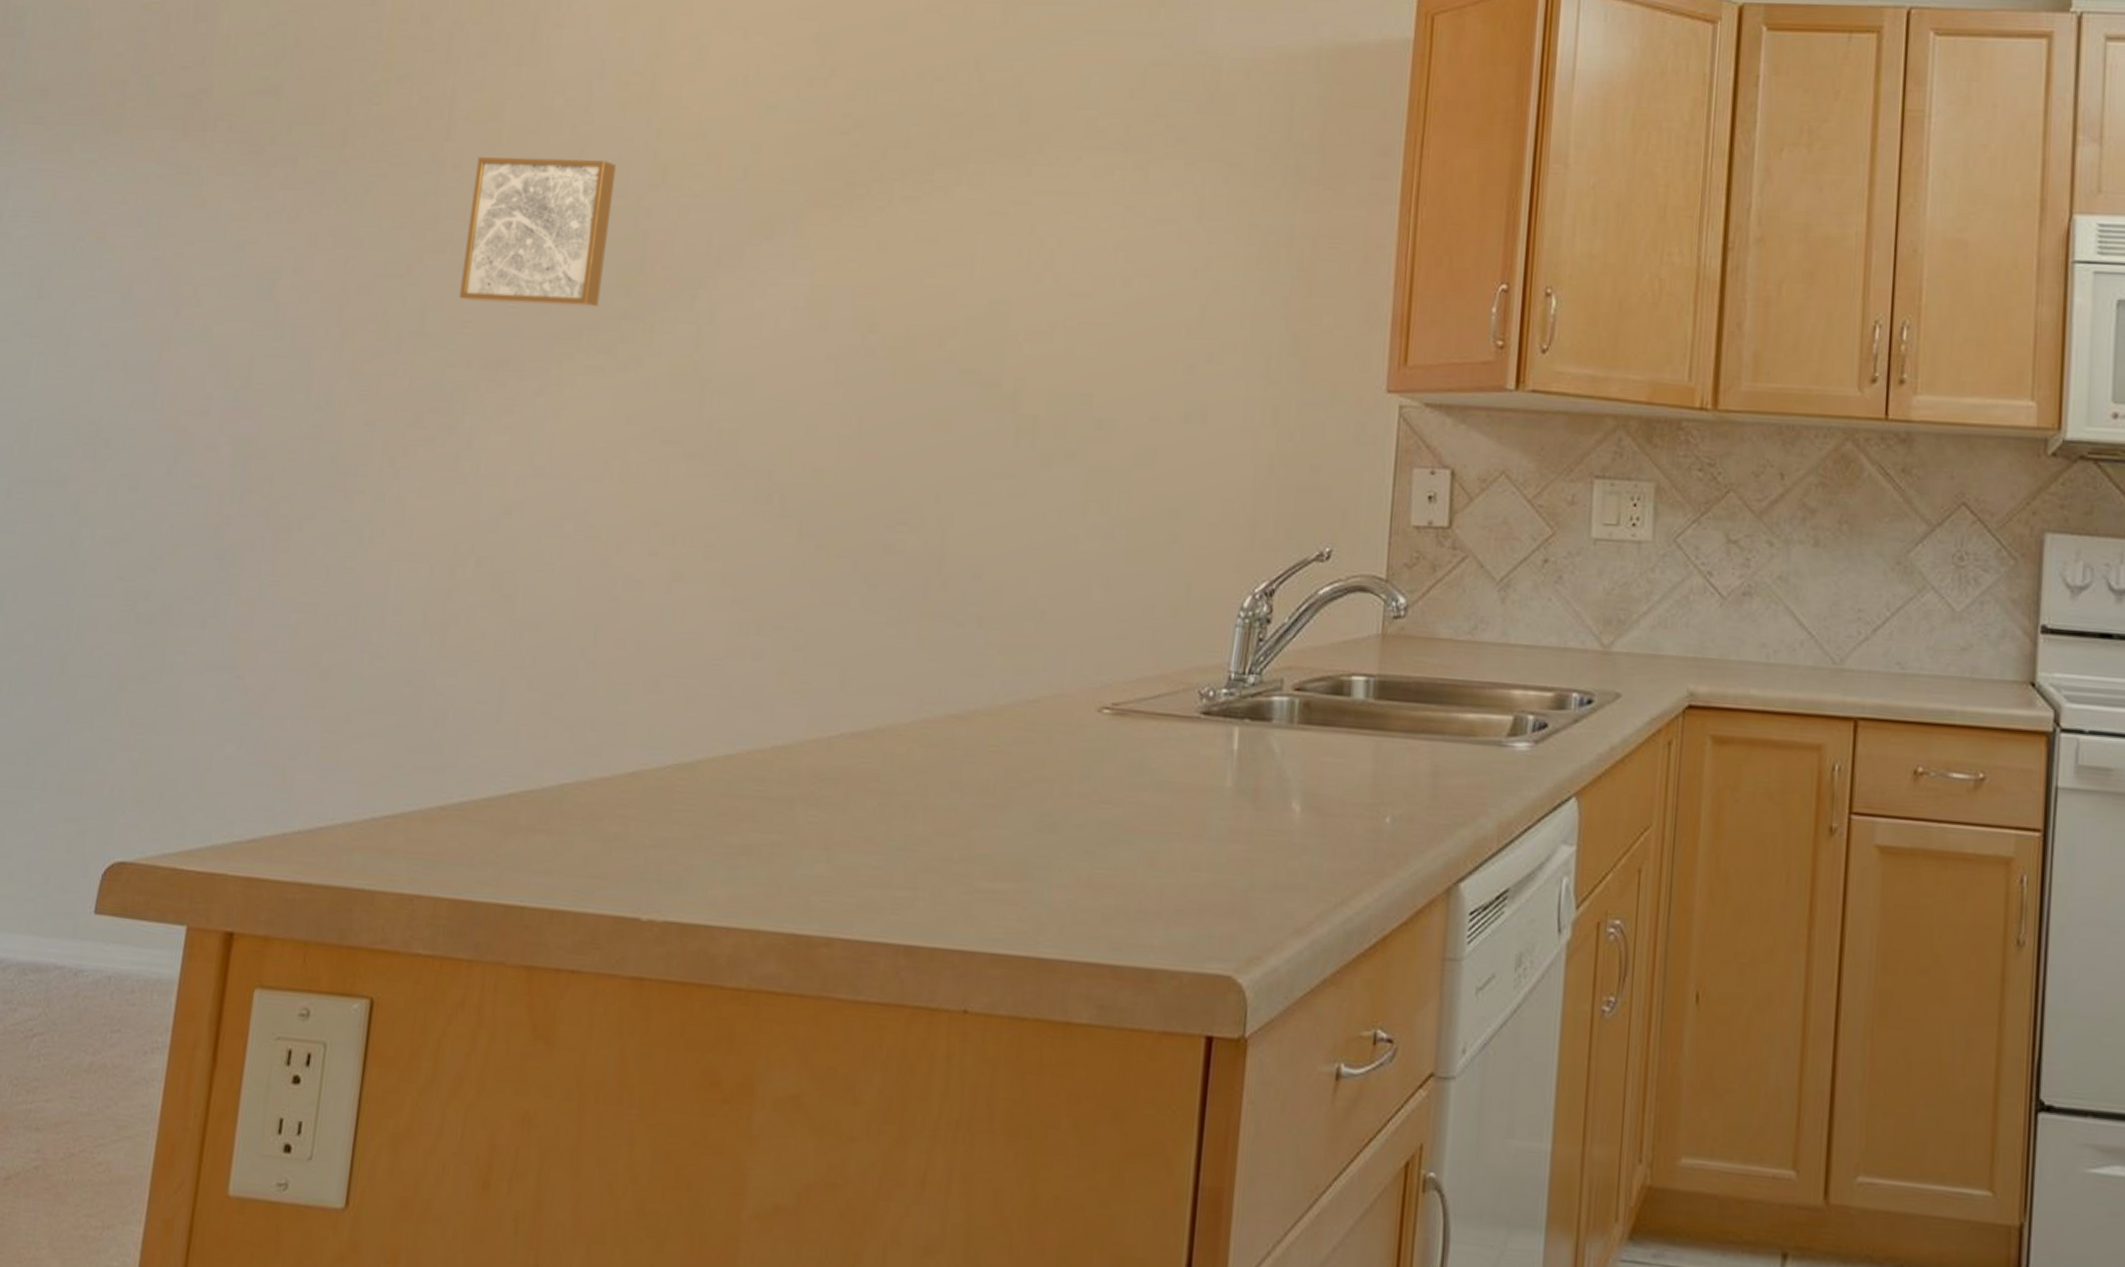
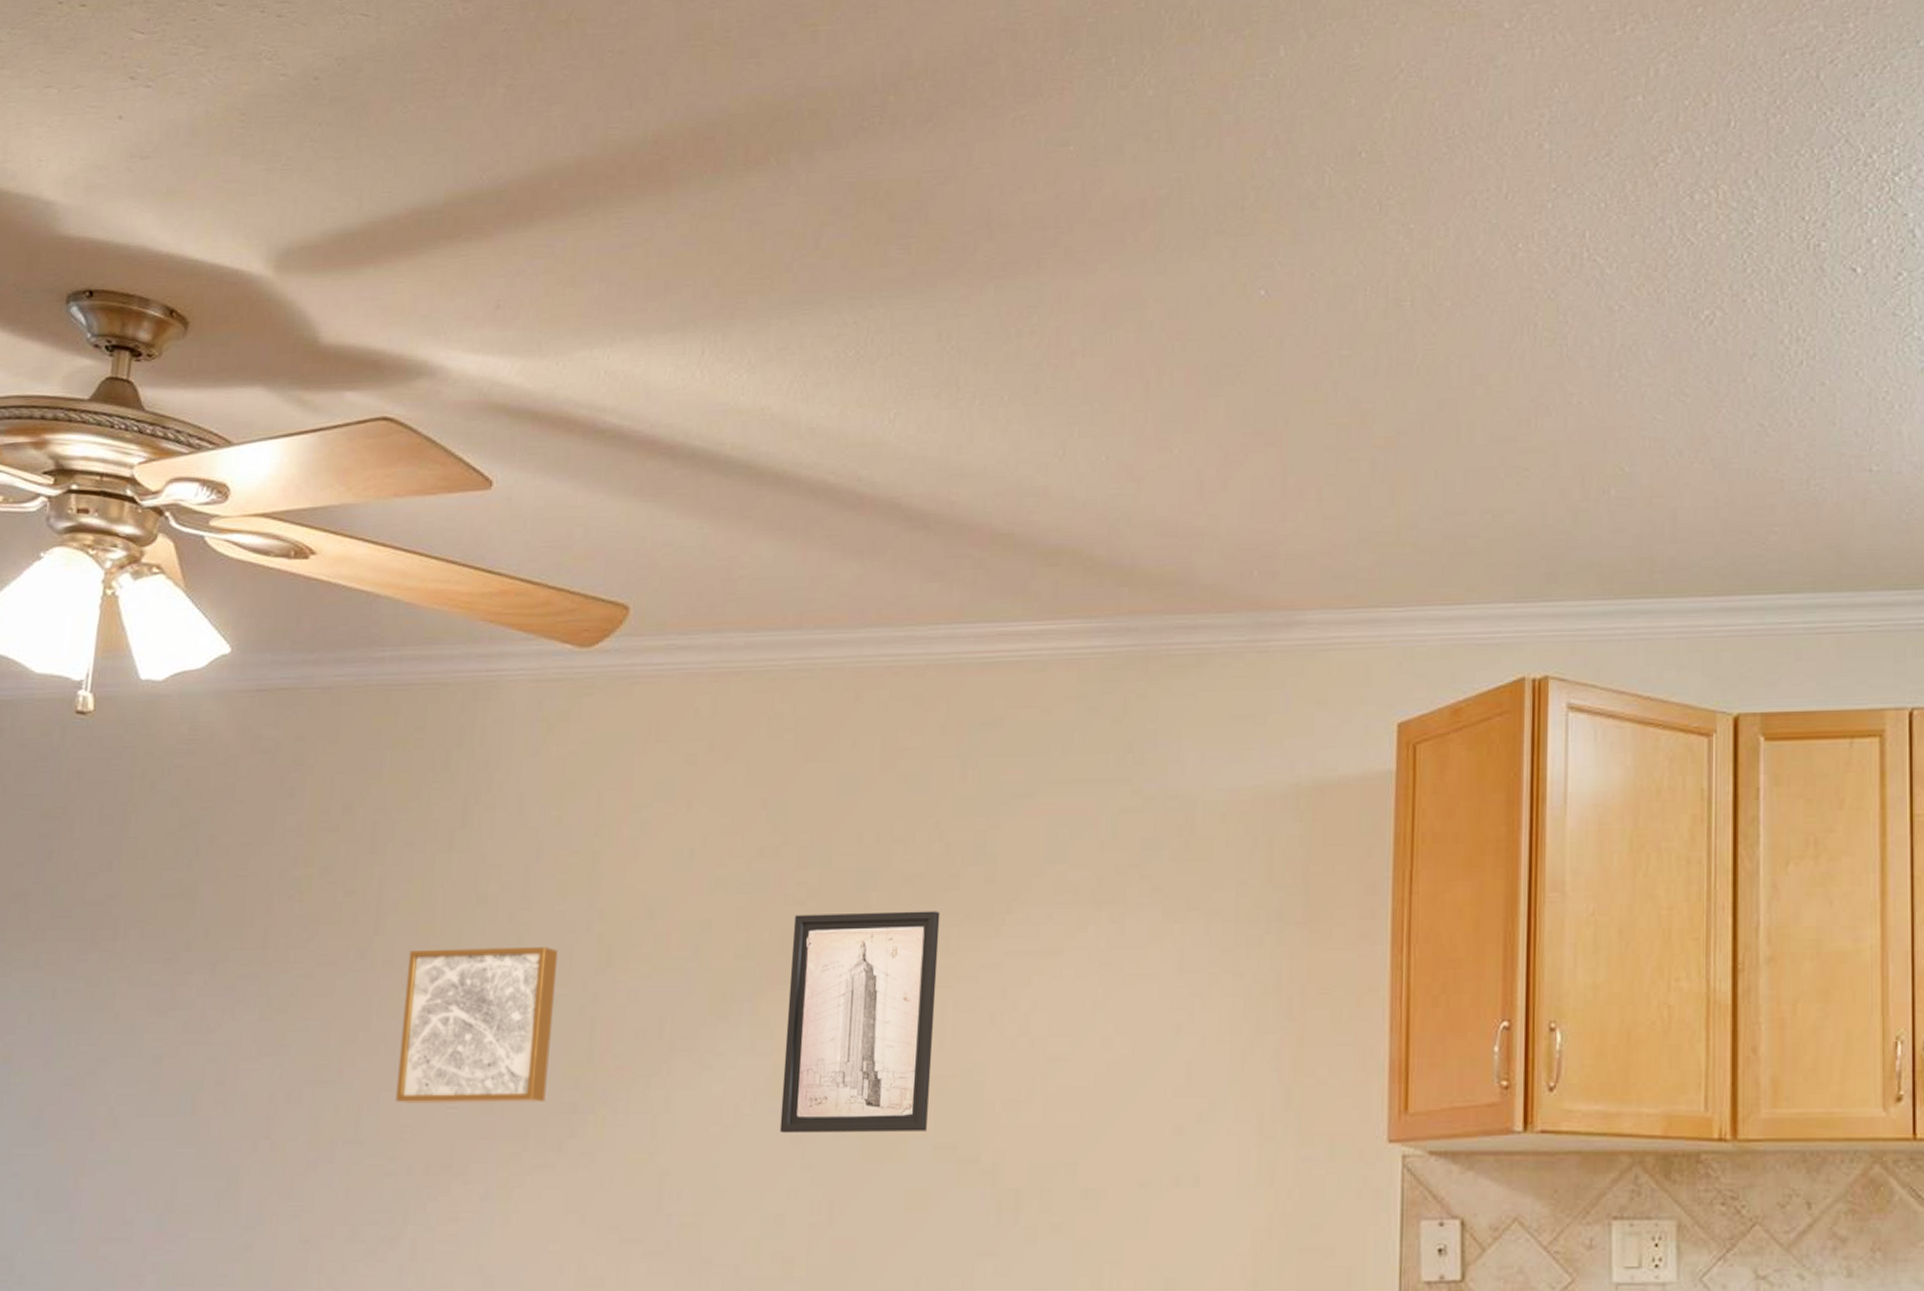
wall art: none [815,144,976,356] -> present [779,911,941,1134]

